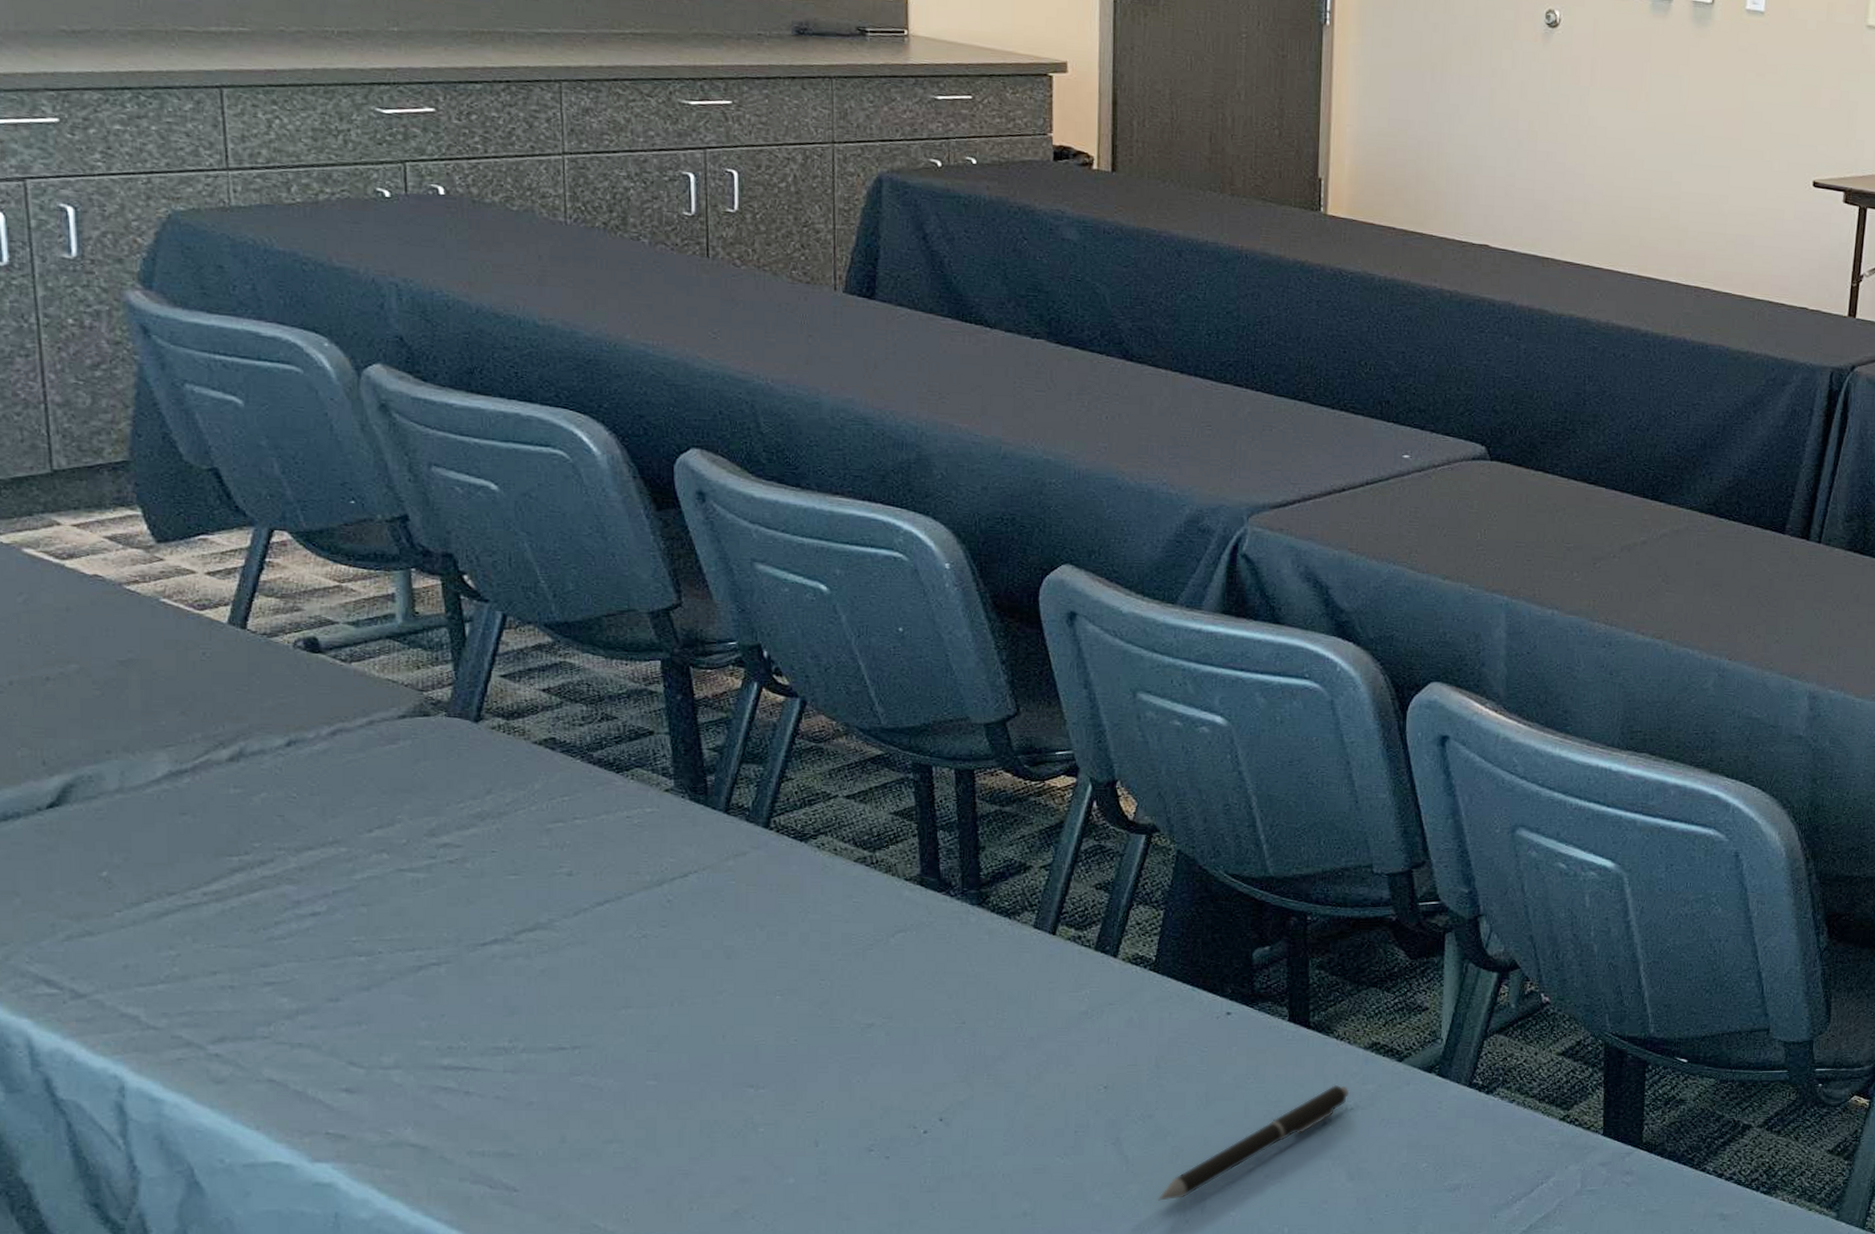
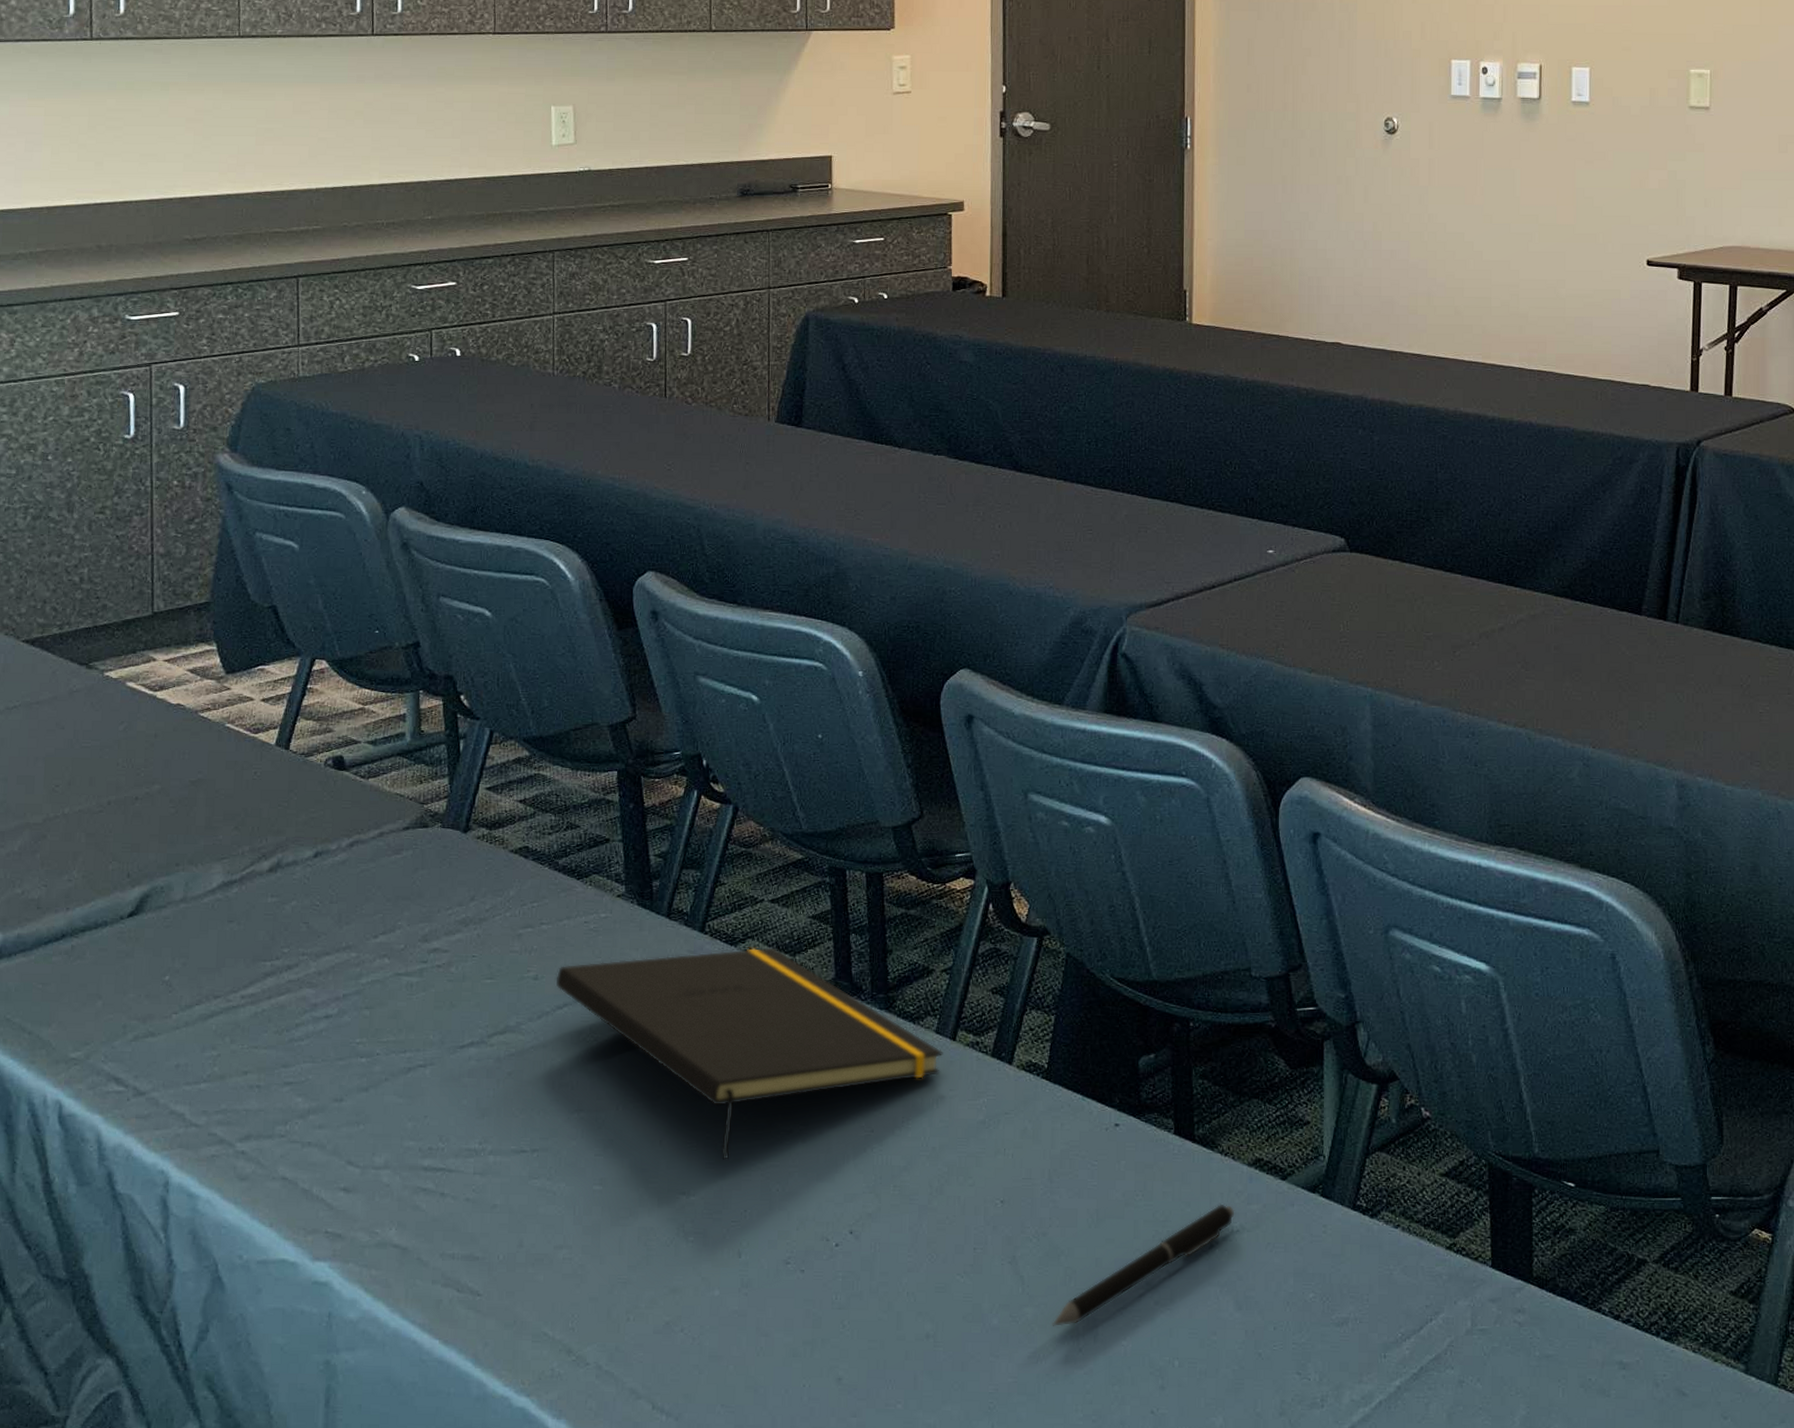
notepad: none [595,843,1042,1053] -> present [556,947,943,1160]

